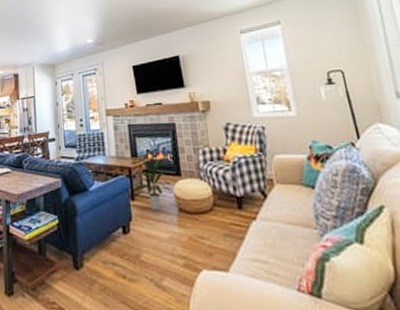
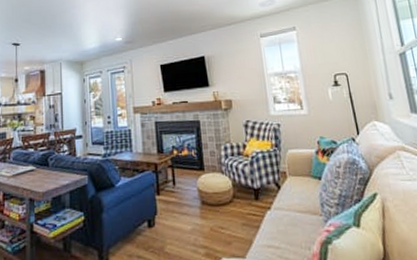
indoor plant: present [137,160,173,210] -> none [163,156,197,204]

